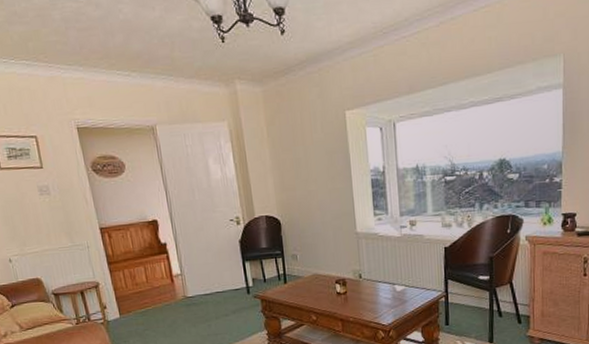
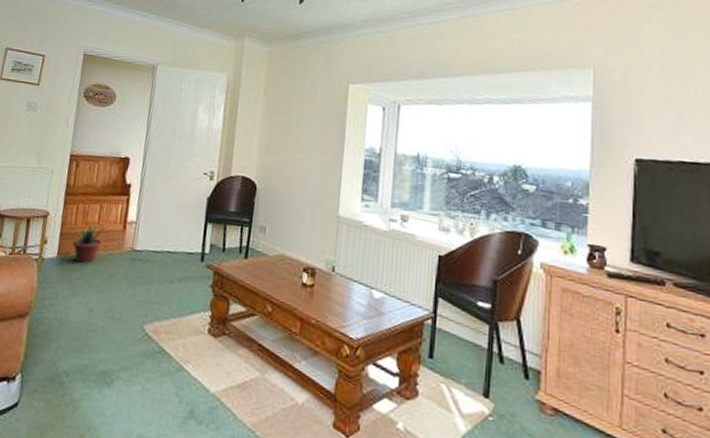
potted plant: none [121,284,158,317] -> present [67,225,107,263]

